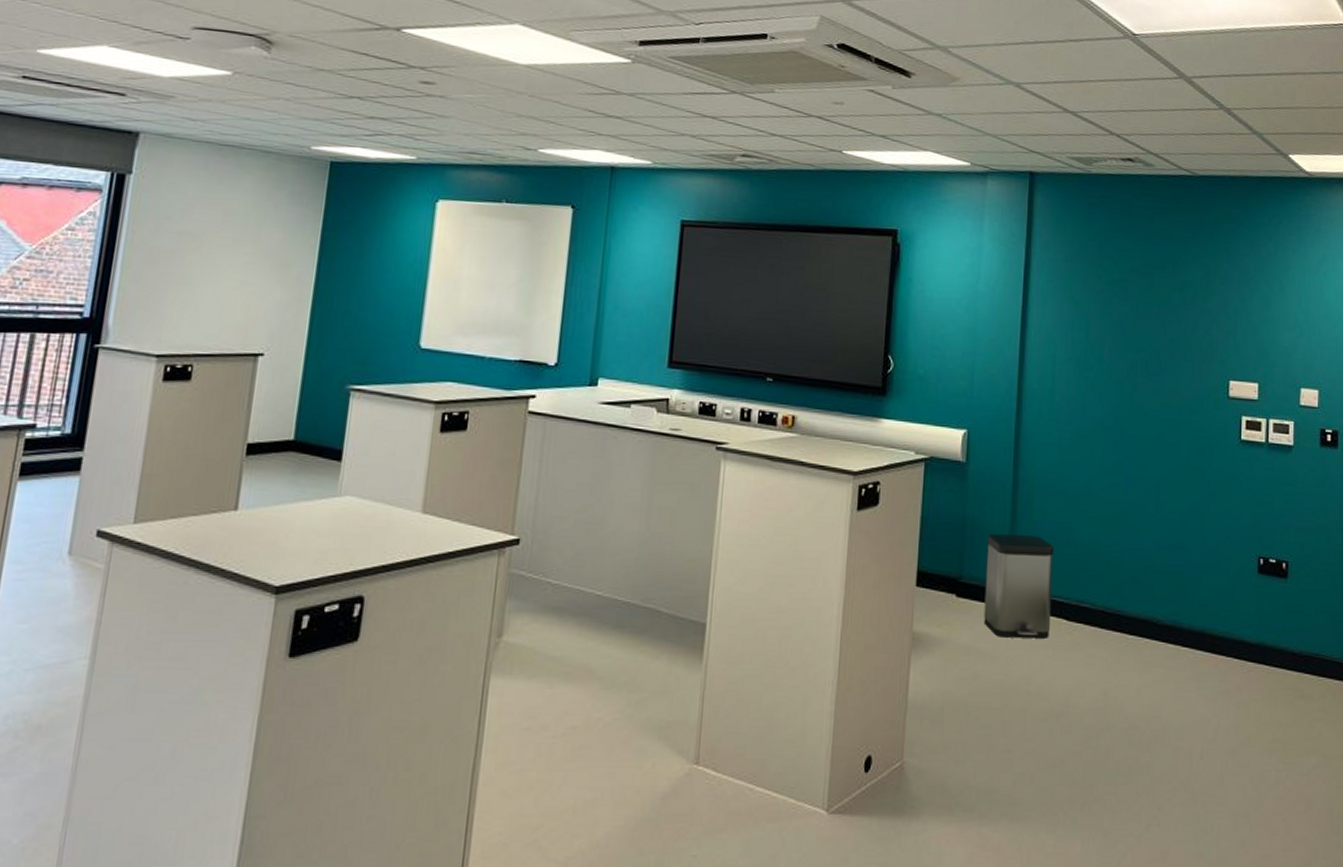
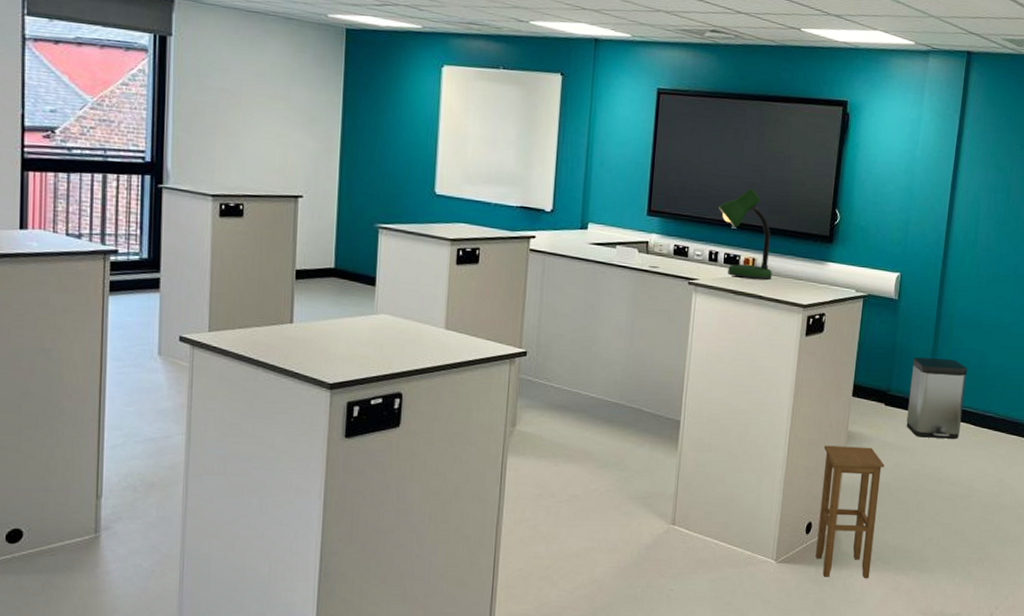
desk lamp: none [750,333,816,442] -> present [718,188,772,280]
stool: none [878,651,959,832] -> present [815,445,884,578]

